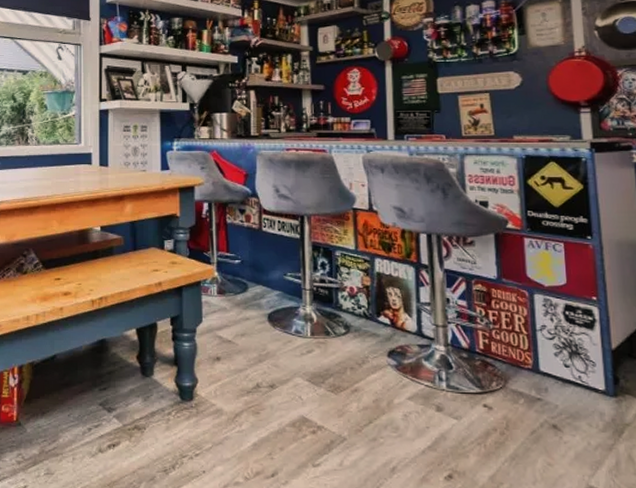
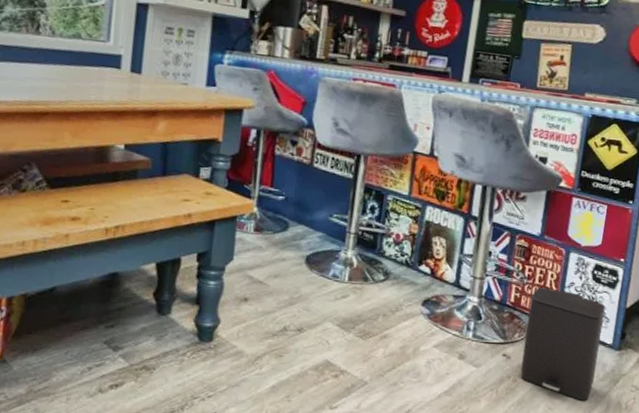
pedal bin: none [500,331,594,455] -> present [521,286,605,401]

